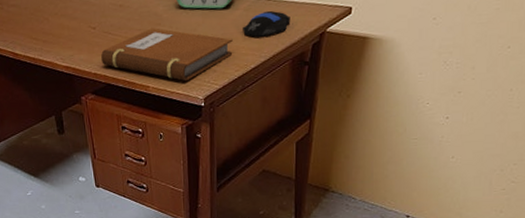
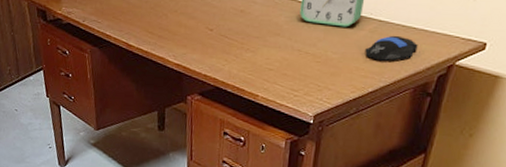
notebook: present [101,28,233,81] -> none [213,37,353,95]

